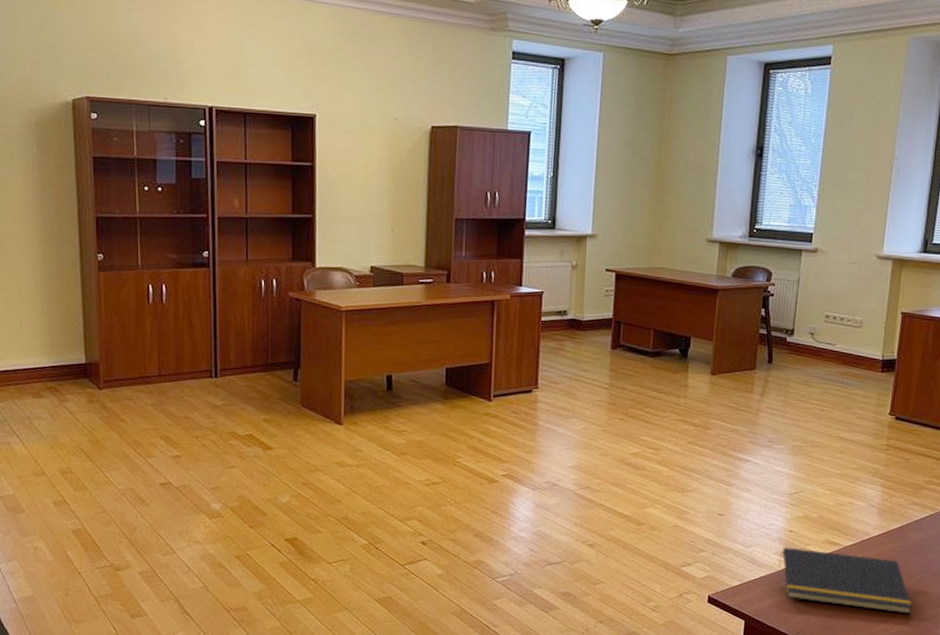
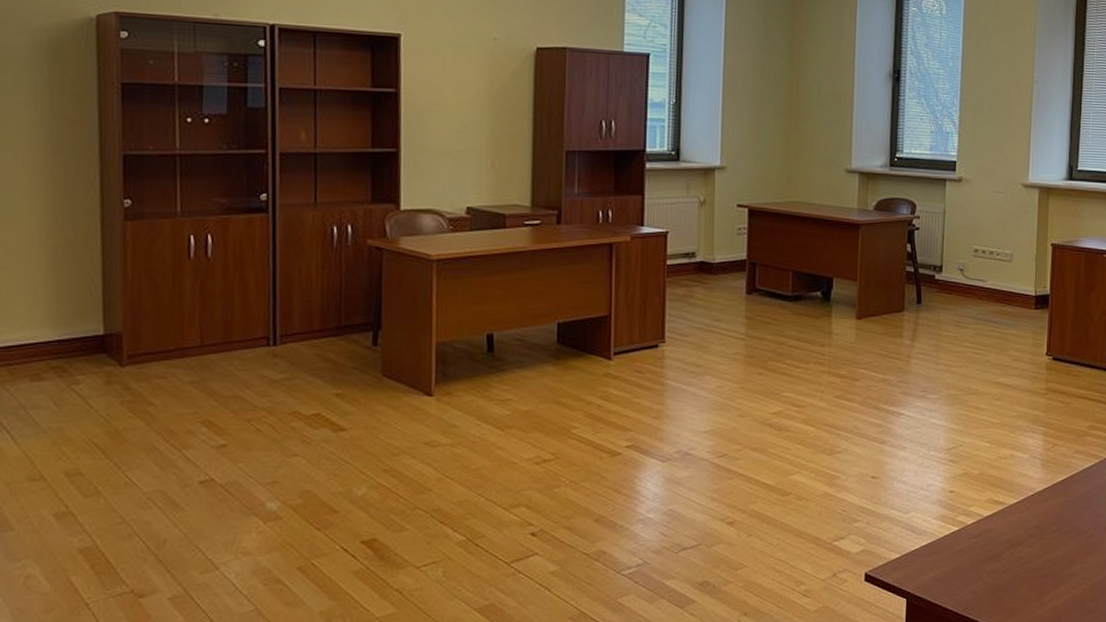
notepad: present [778,546,913,614] -> none [940,509,1084,577]

